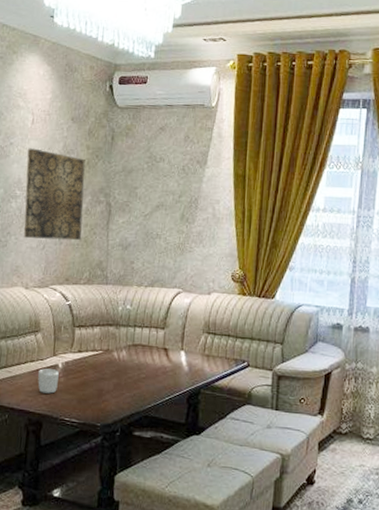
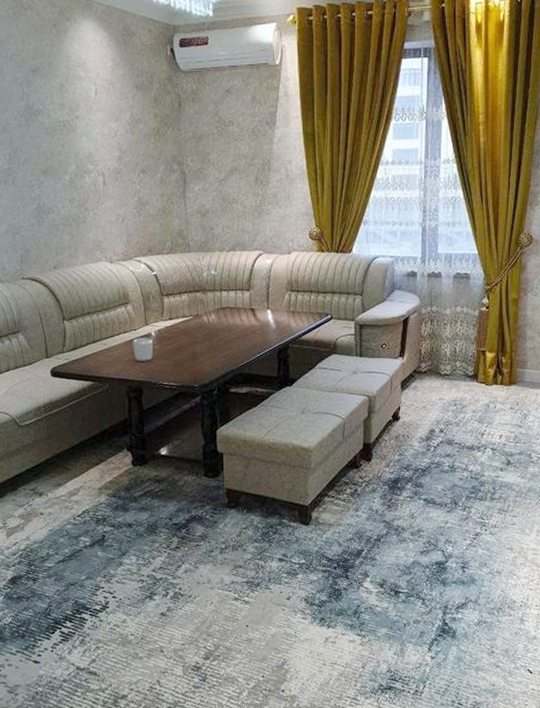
wall art: present [23,148,86,241] -> none [95,120,160,213]

